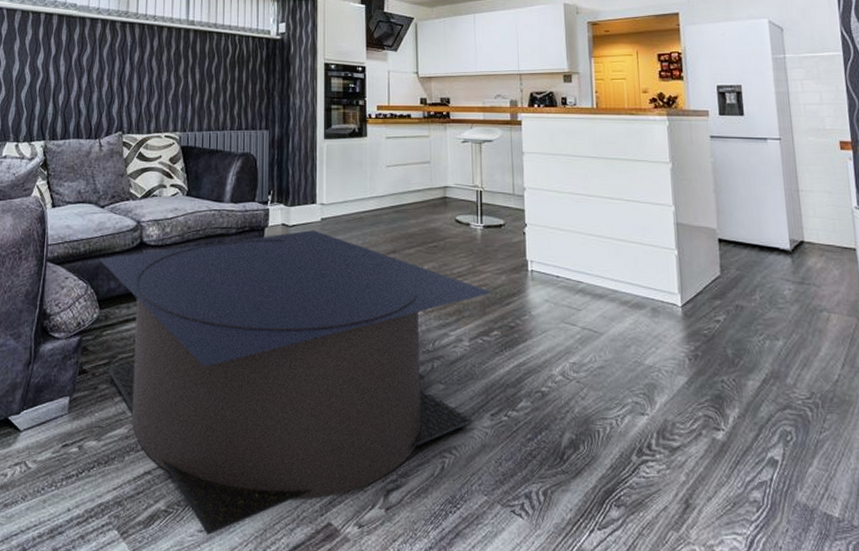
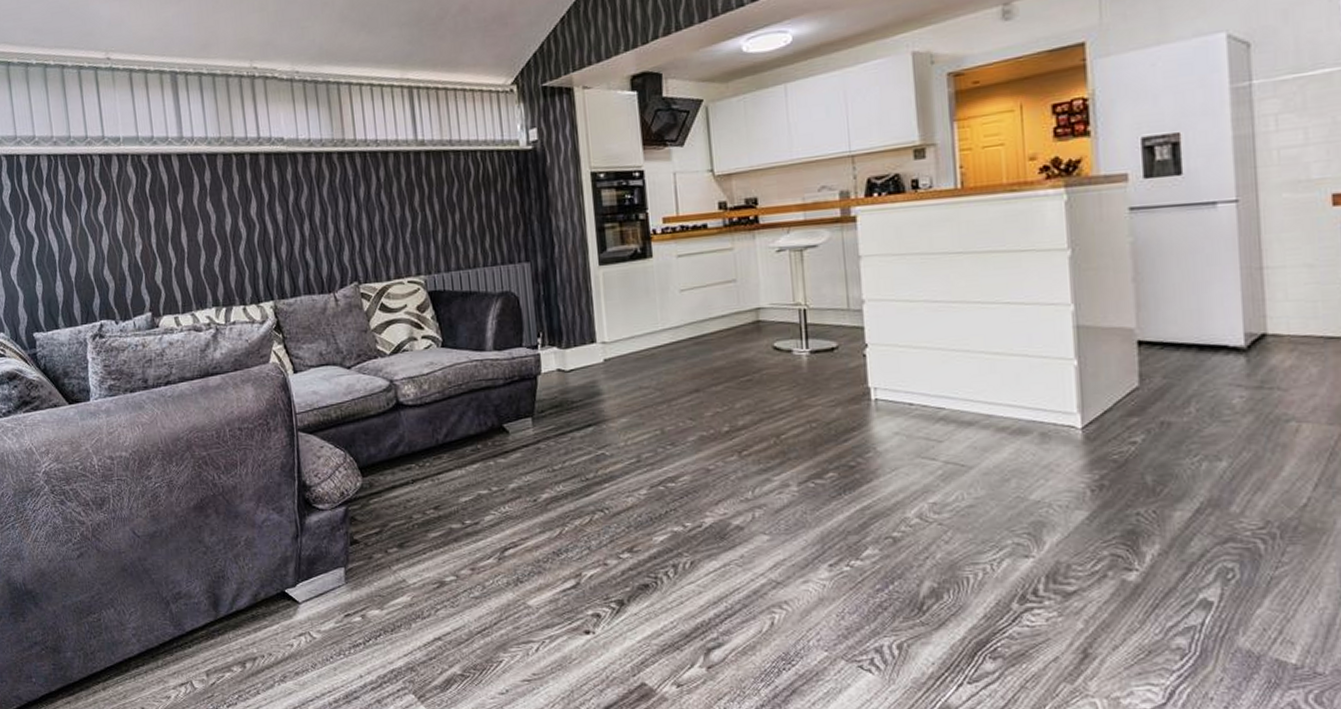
coffee table: present [98,230,494,535] -> none [353,373,827,697]

